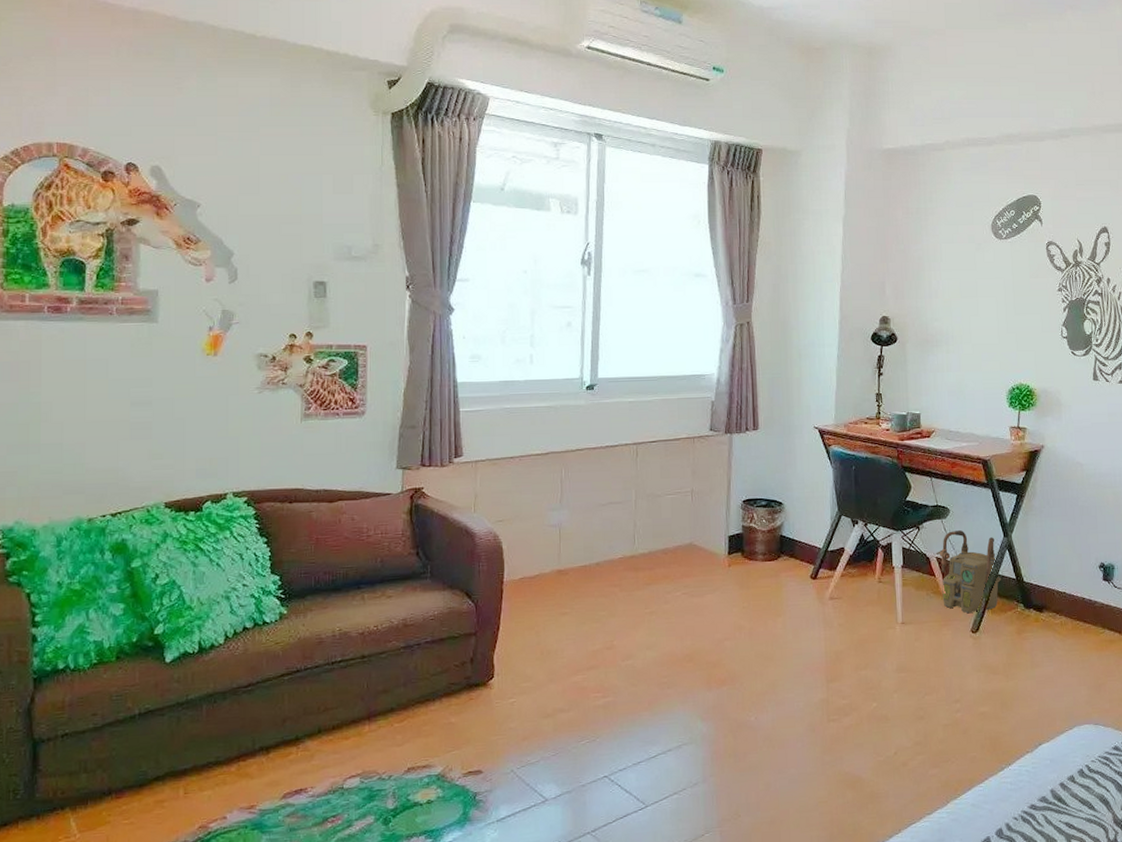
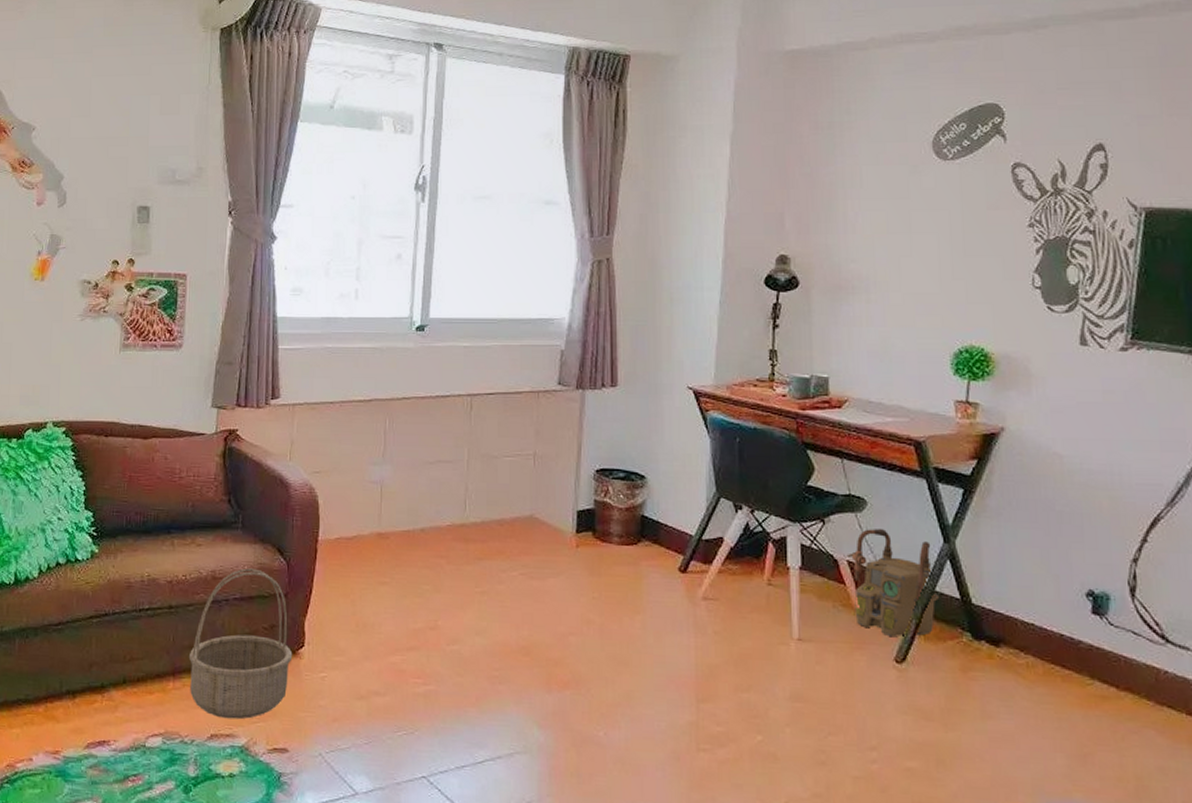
basket: none [383,613,484,752] -> present [188,568,293,720]

